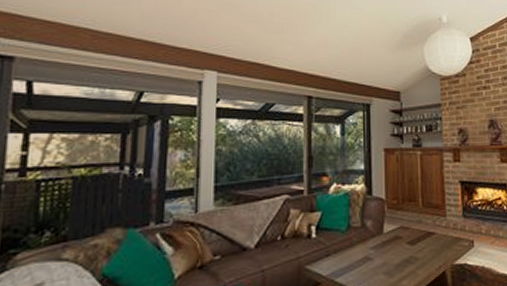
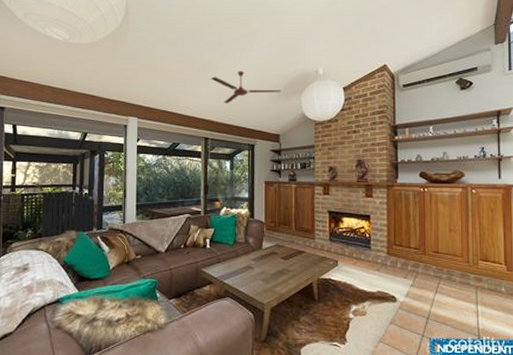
ceiling fan: none [313,15,401,55] -> present [210,71,282,104]

